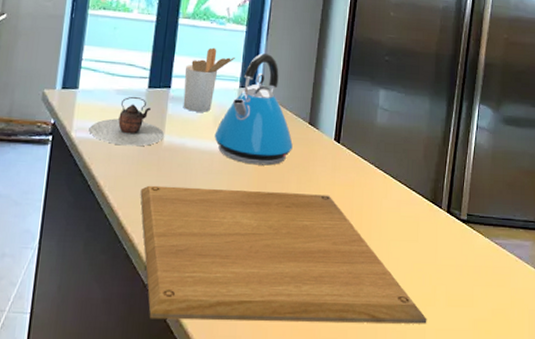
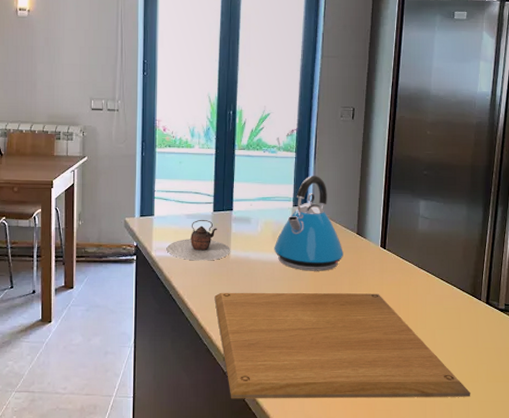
utensil holder: present [183,47,235,112] -> none [244,173,287,229]

